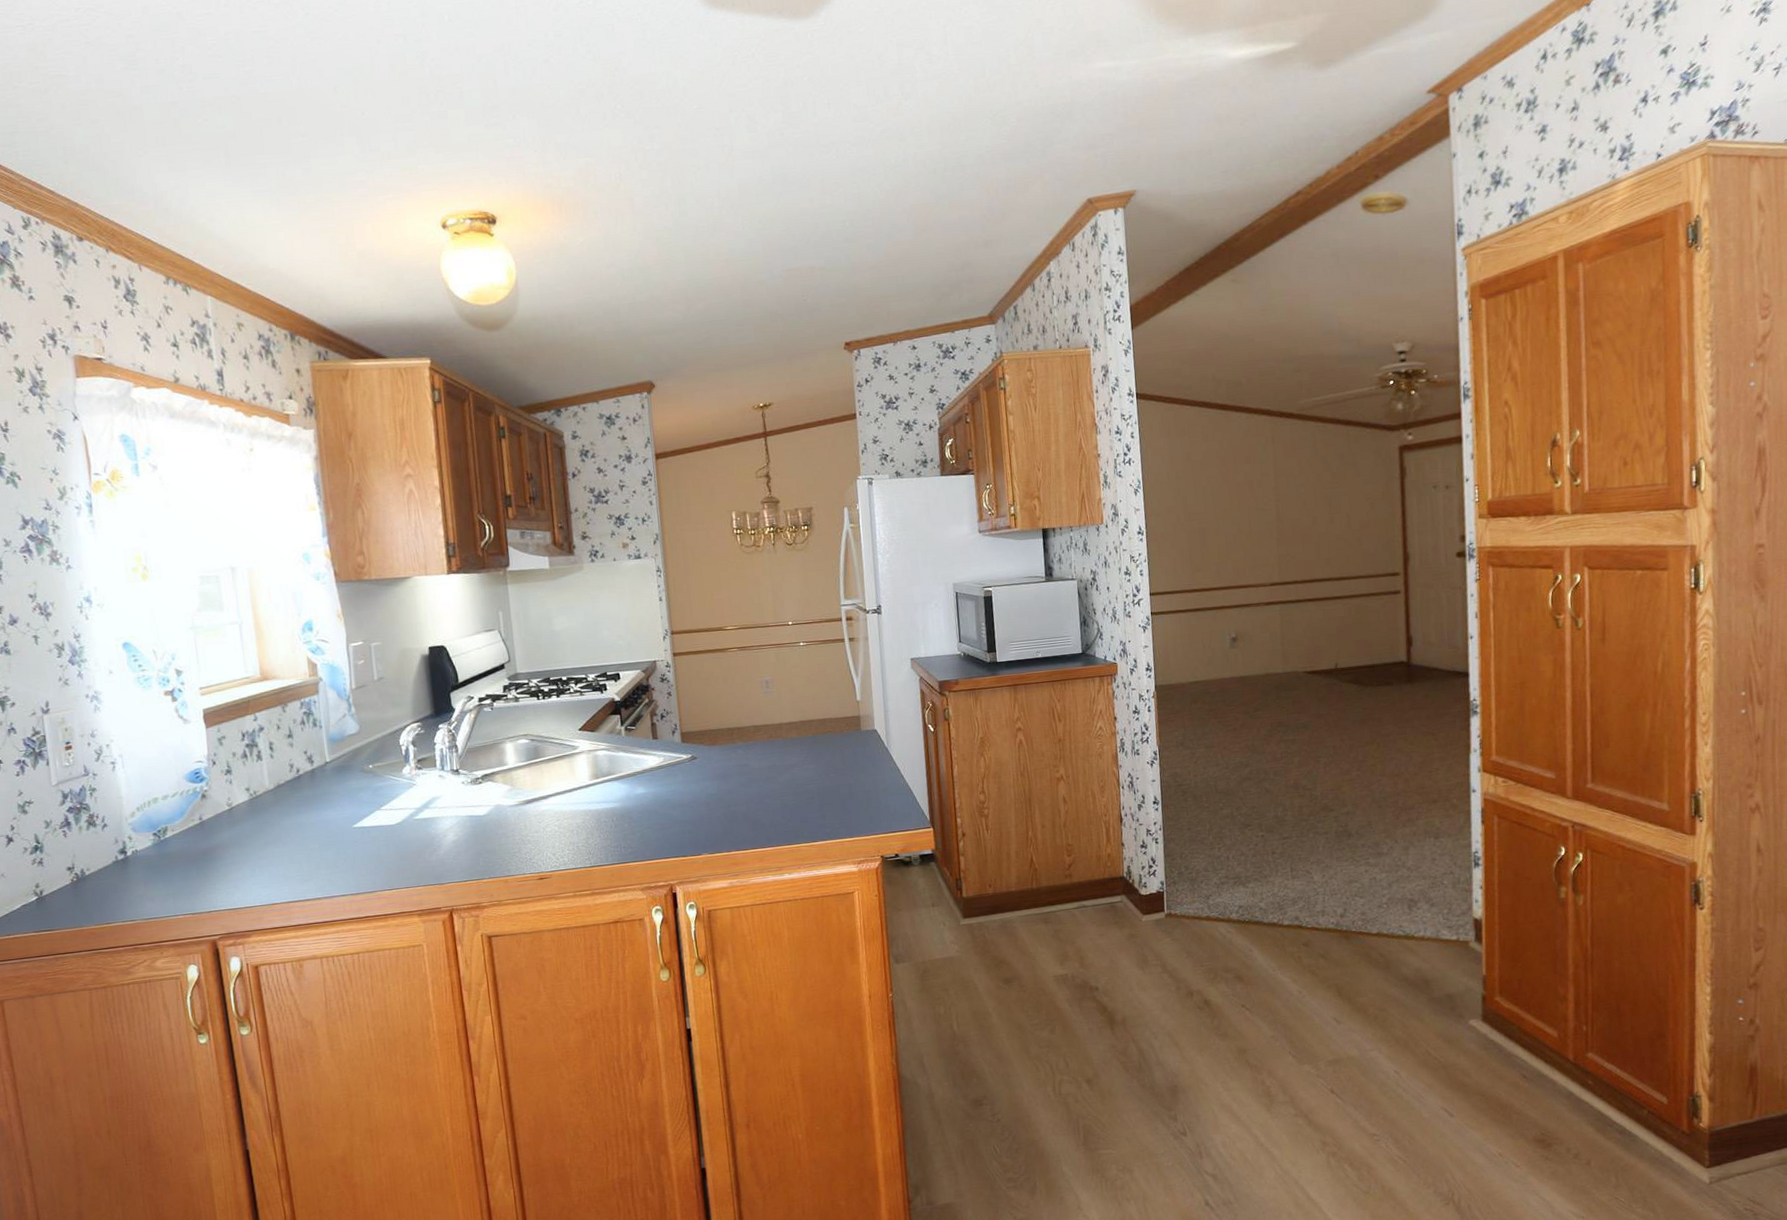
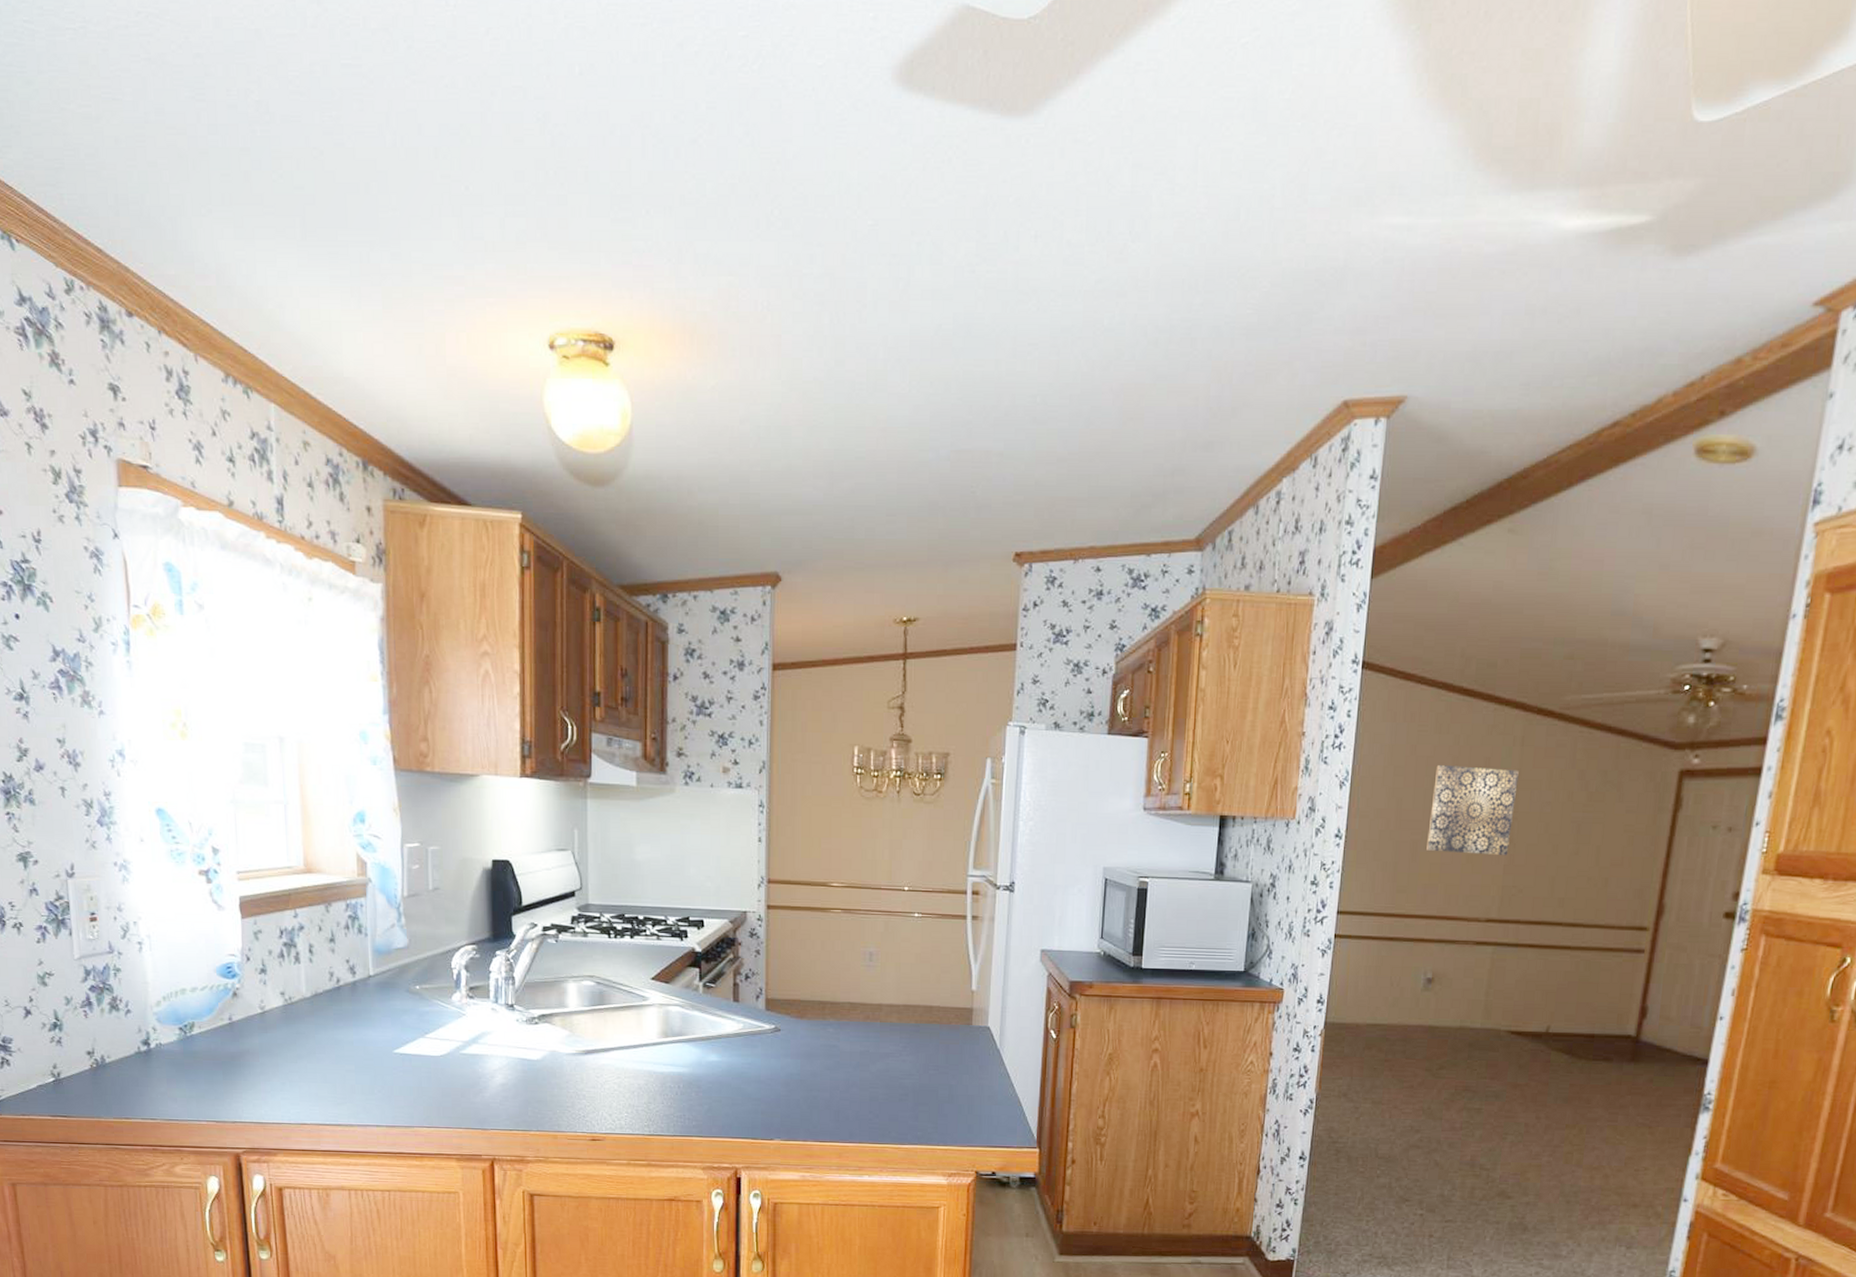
wall art: none [1209,462,1278,535] -> present [1426,765,1519,855]

